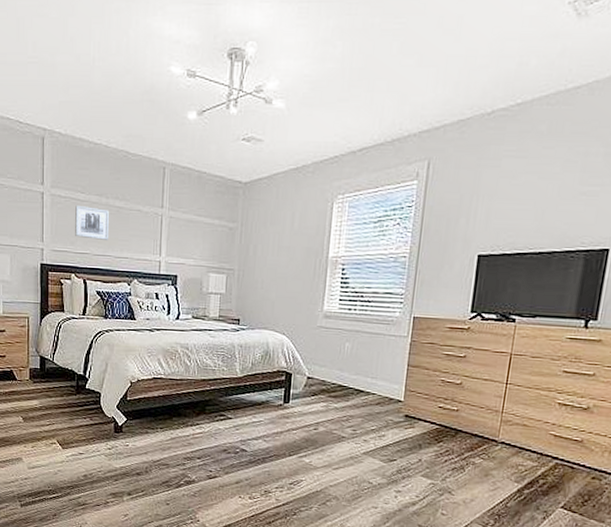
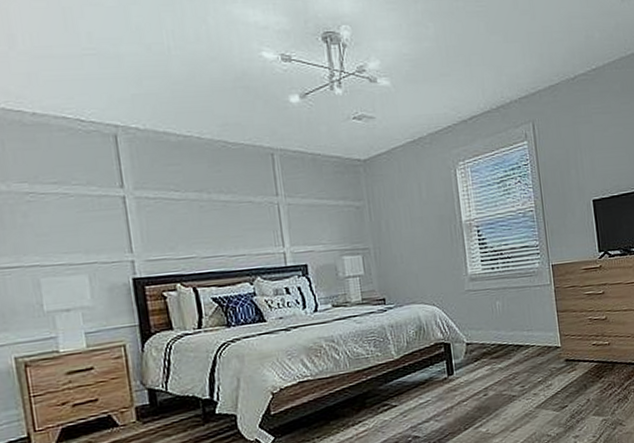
wall art: present [75,205,109,240] -> none [169,205,218,241]

